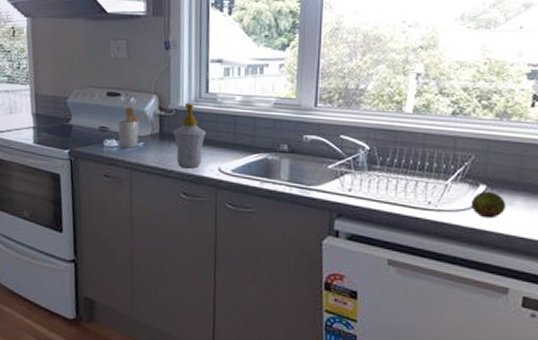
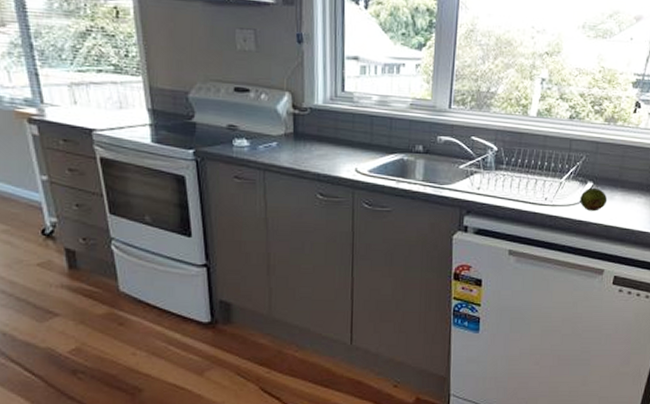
utensil holder: present [118,107,149,148] -> none [248,104,282,148]
soap bottle: present [173,103,206,169] -> none [308,101,342,169]

